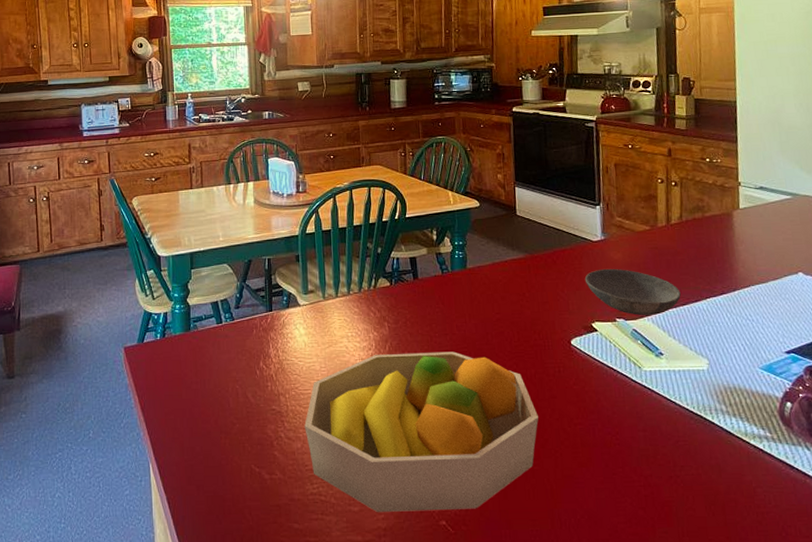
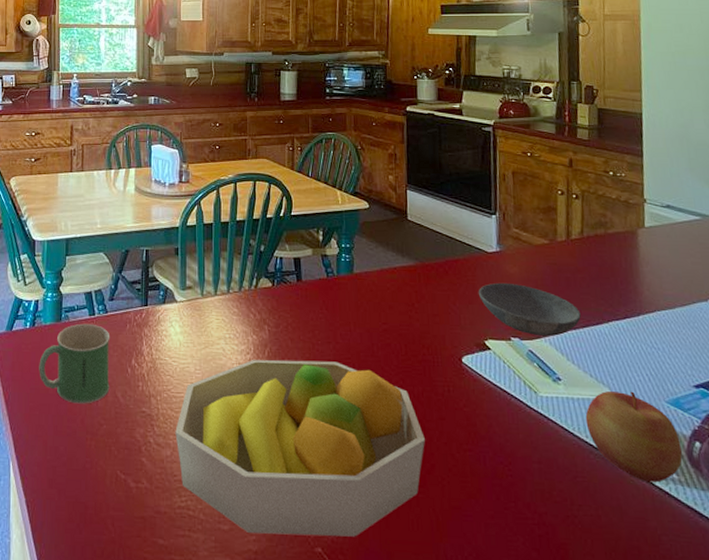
mug: none [171,331,240,406] -> present [39,323,110,404]
apple: none [686,360,775,441] -> present [585,390,683,483]

